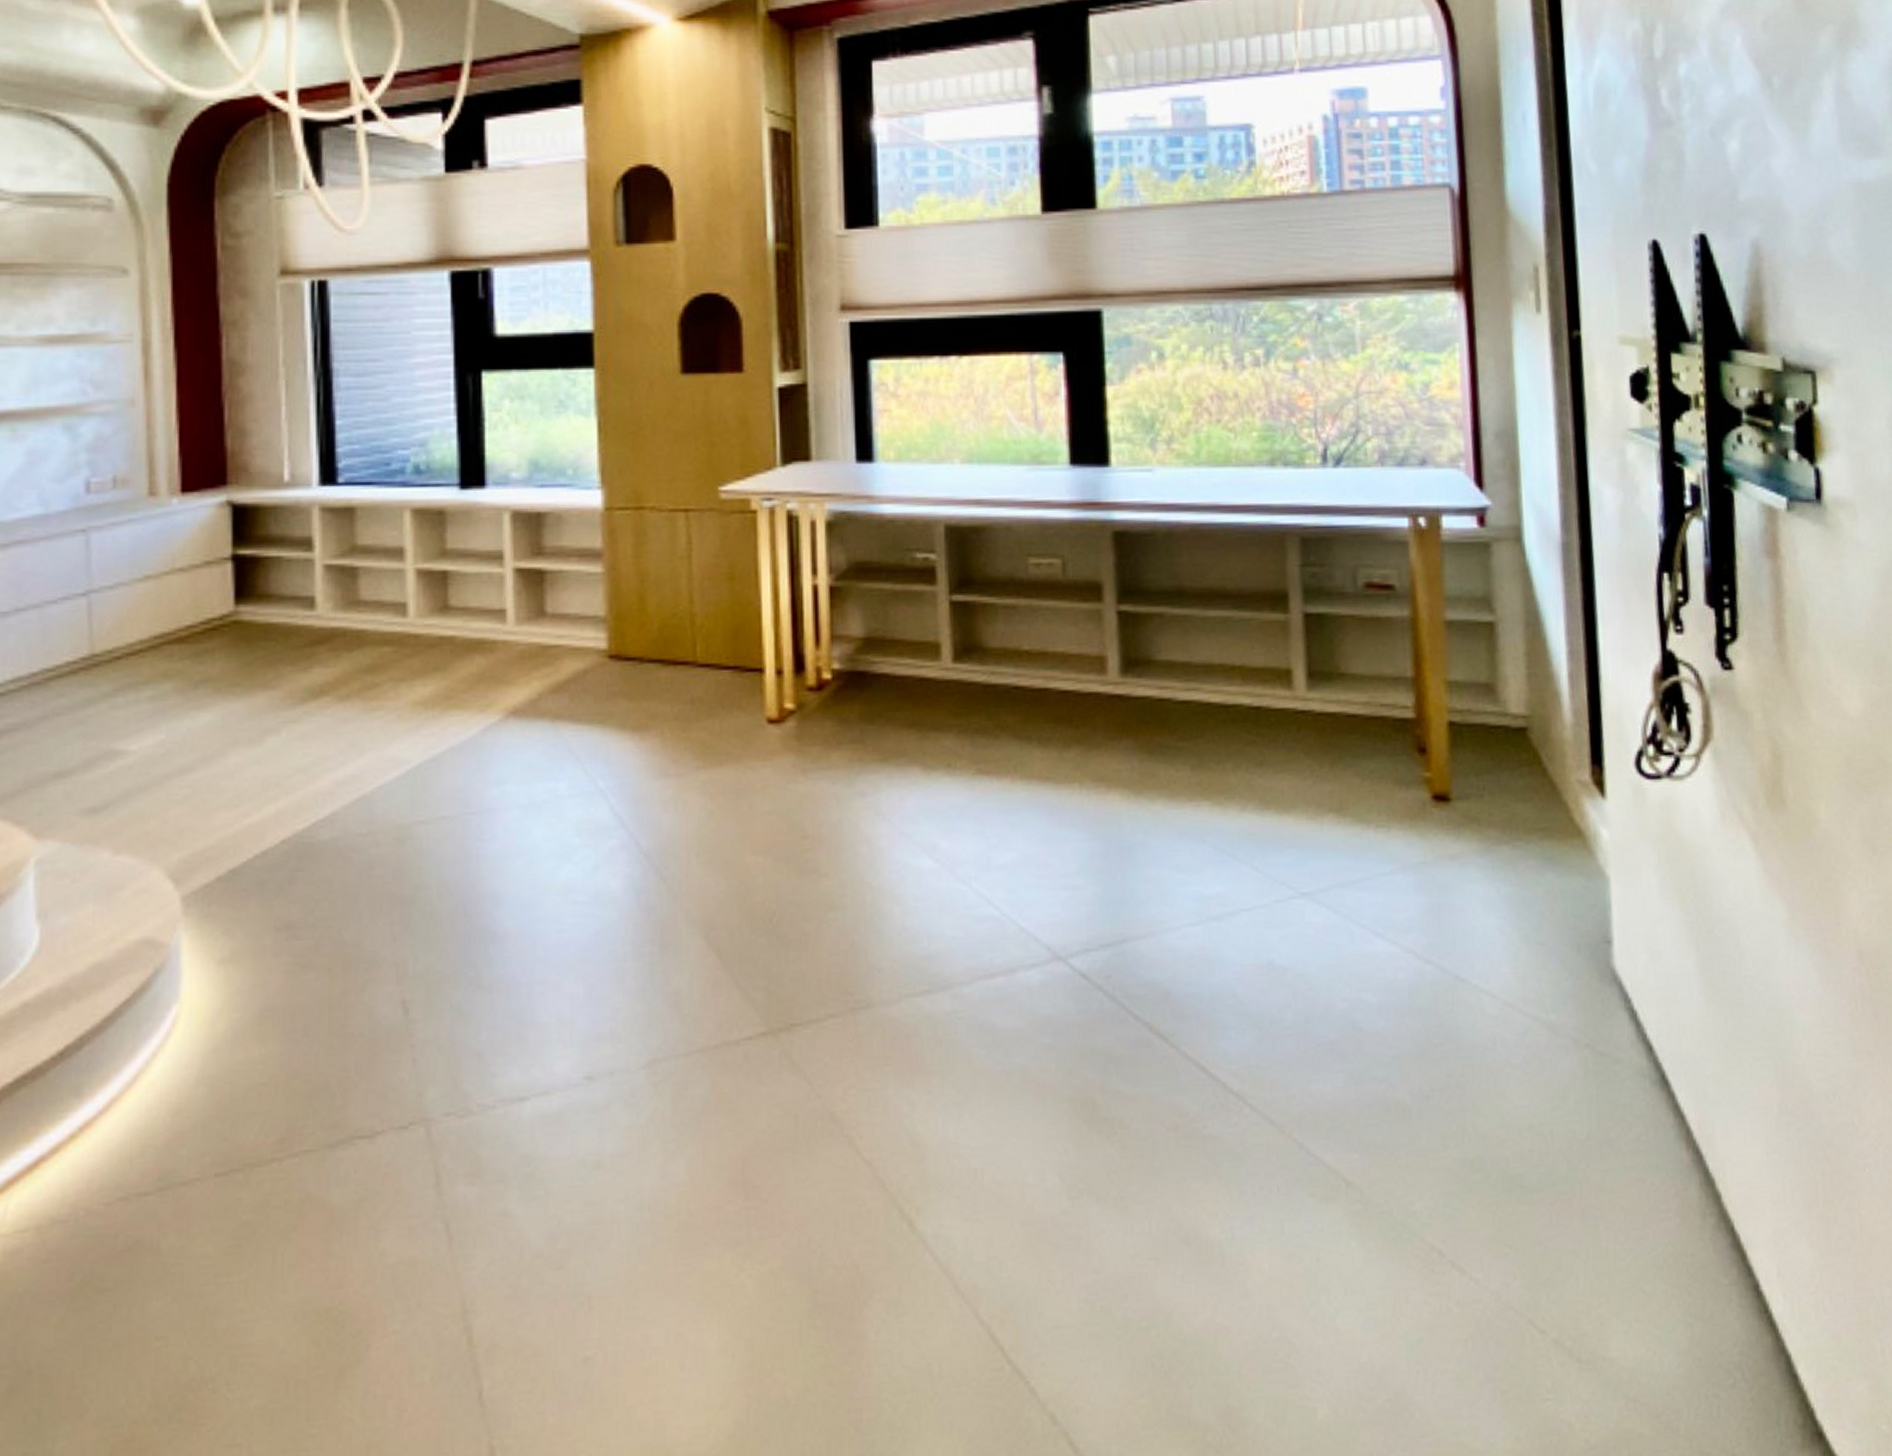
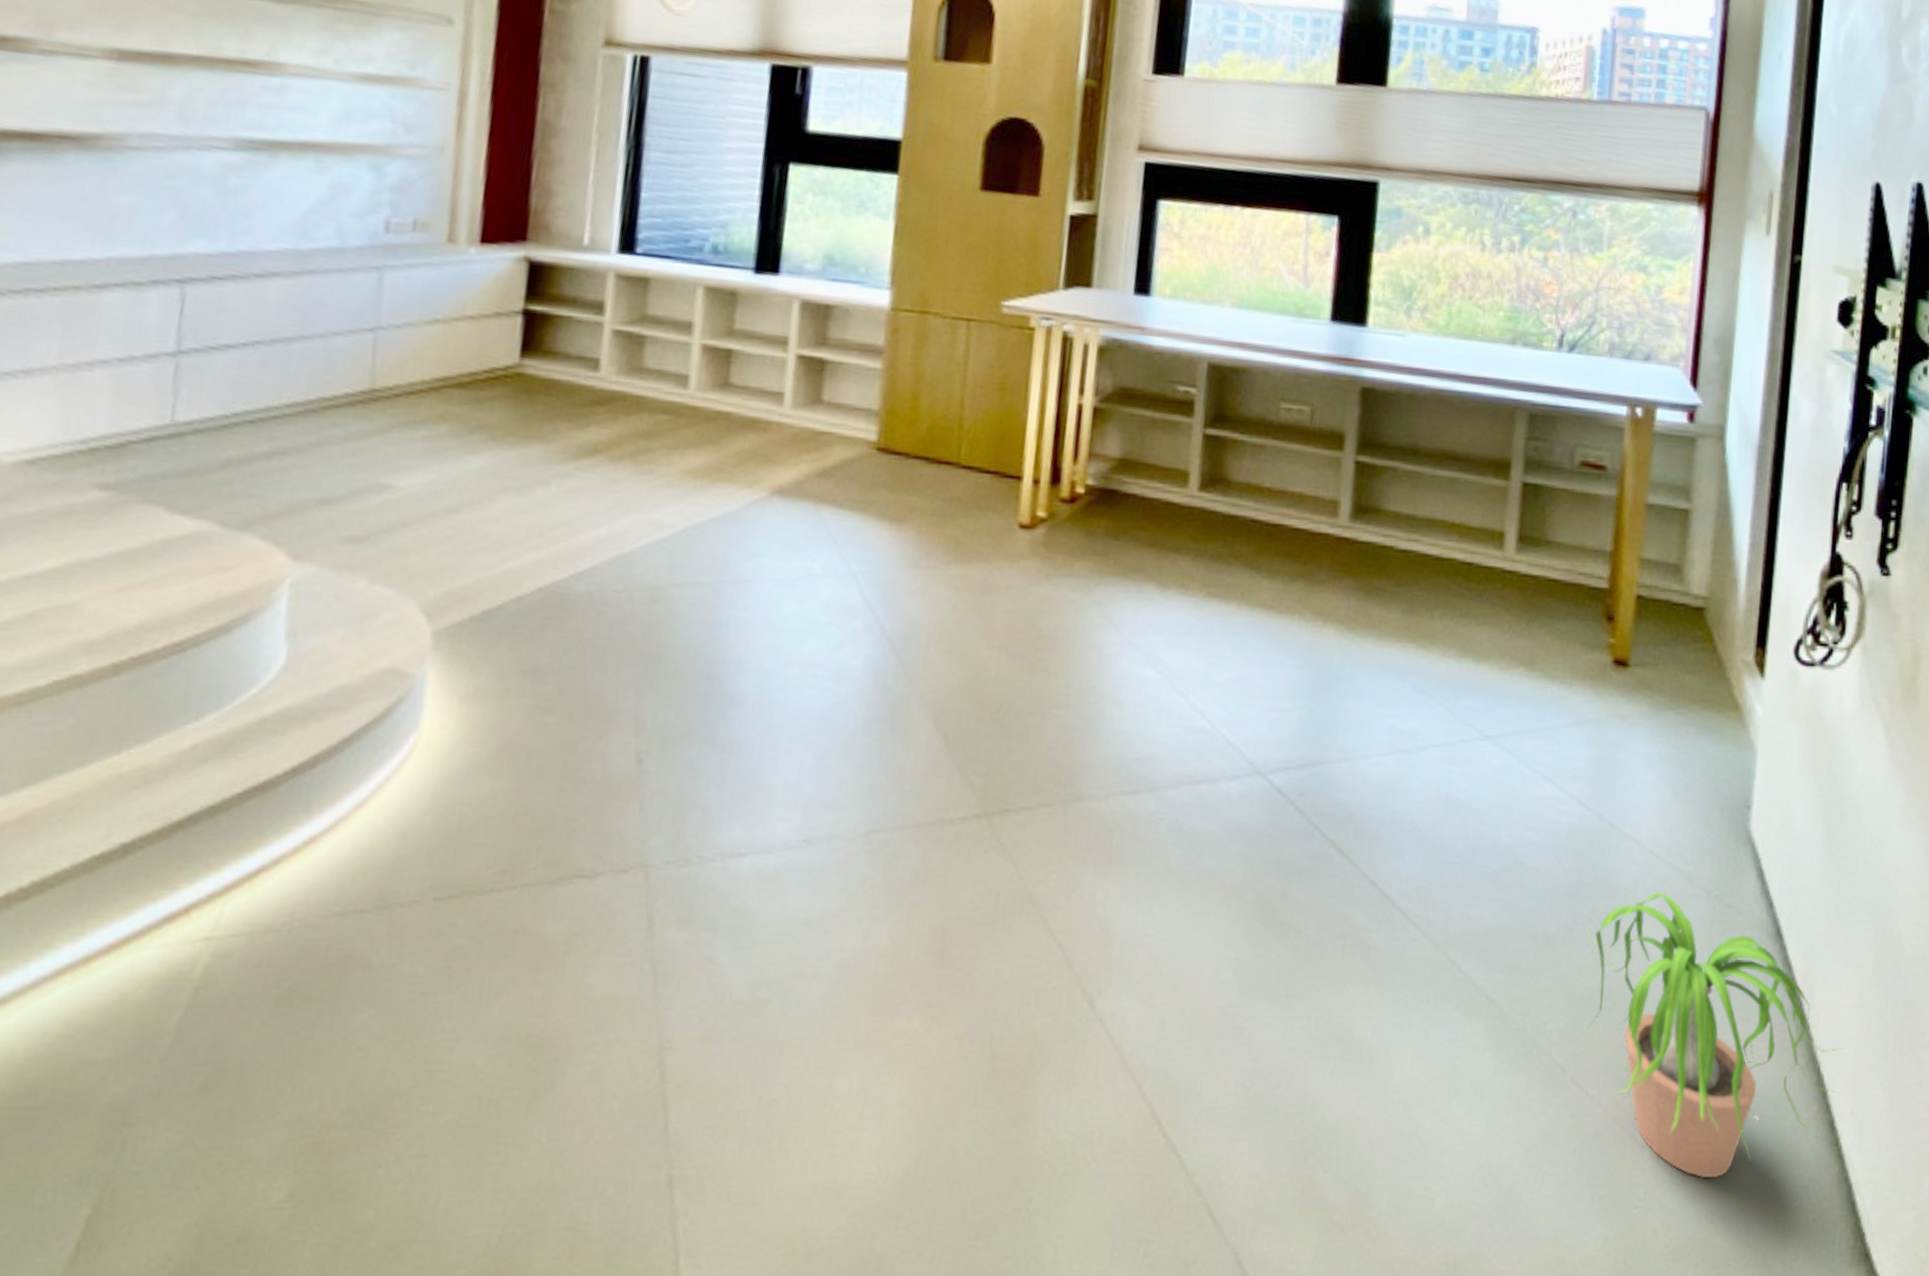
potted plant: none [1440,1046,1763,1361] -> present [1583,892,1843,1178]

